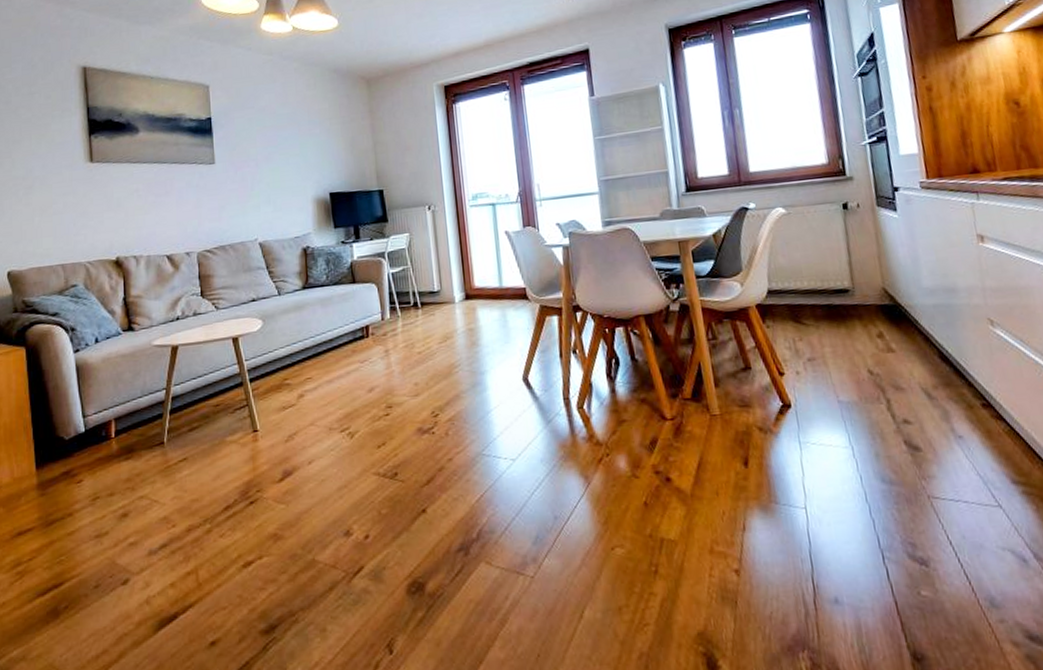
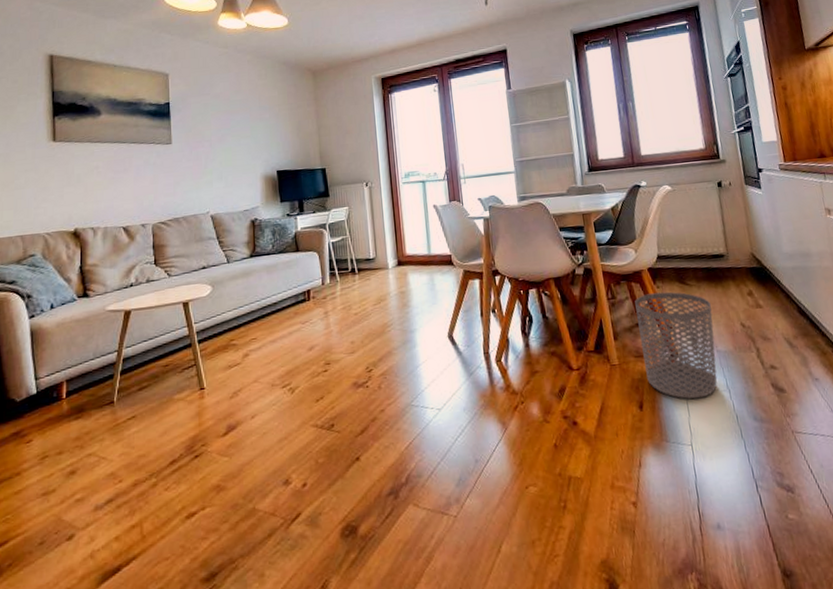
waste bin: none [740,332,838,456] -> present [635,291,717,399]

